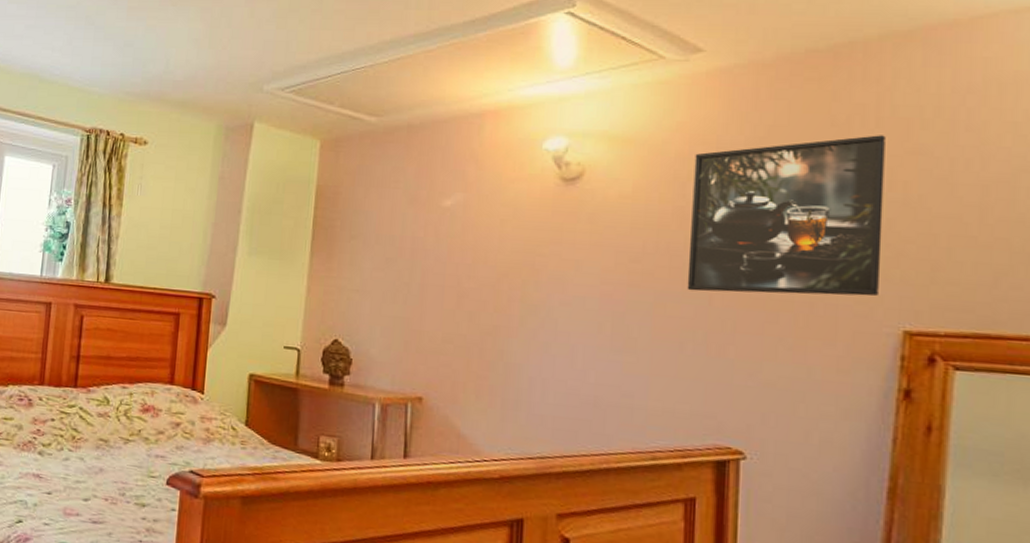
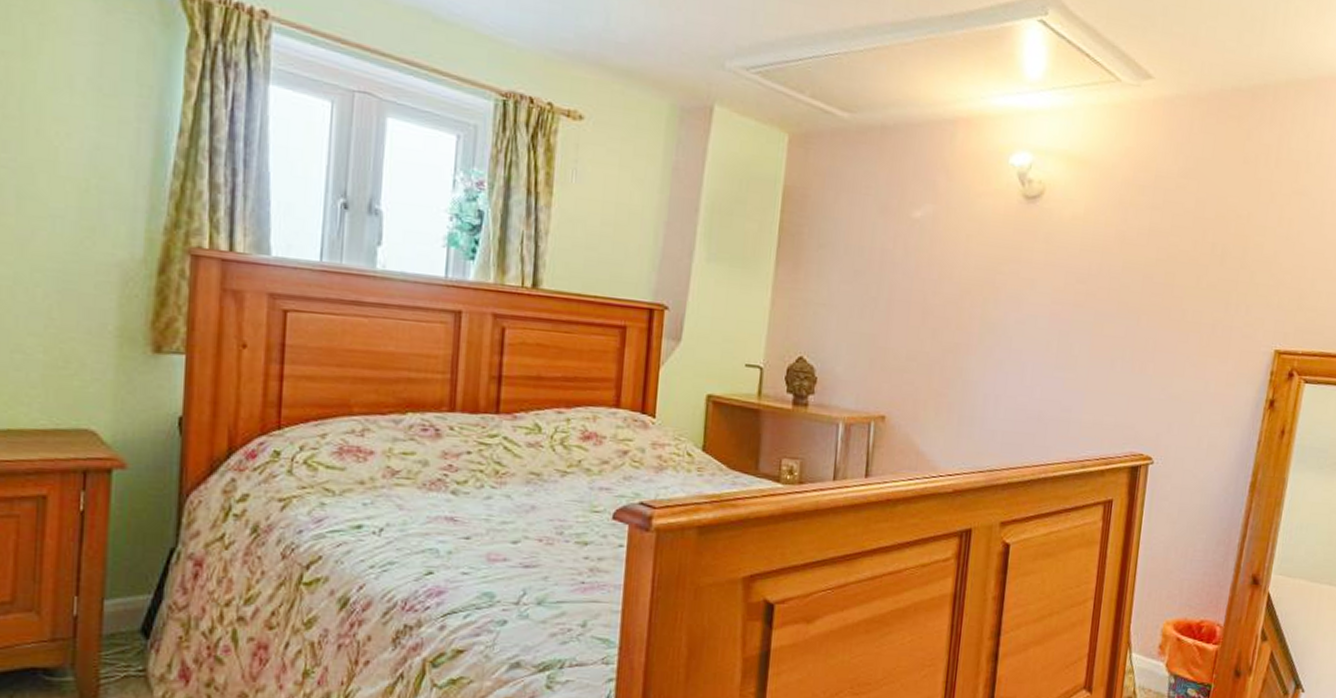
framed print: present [687,135,885,296] -> none [1121,174,1281,320]

